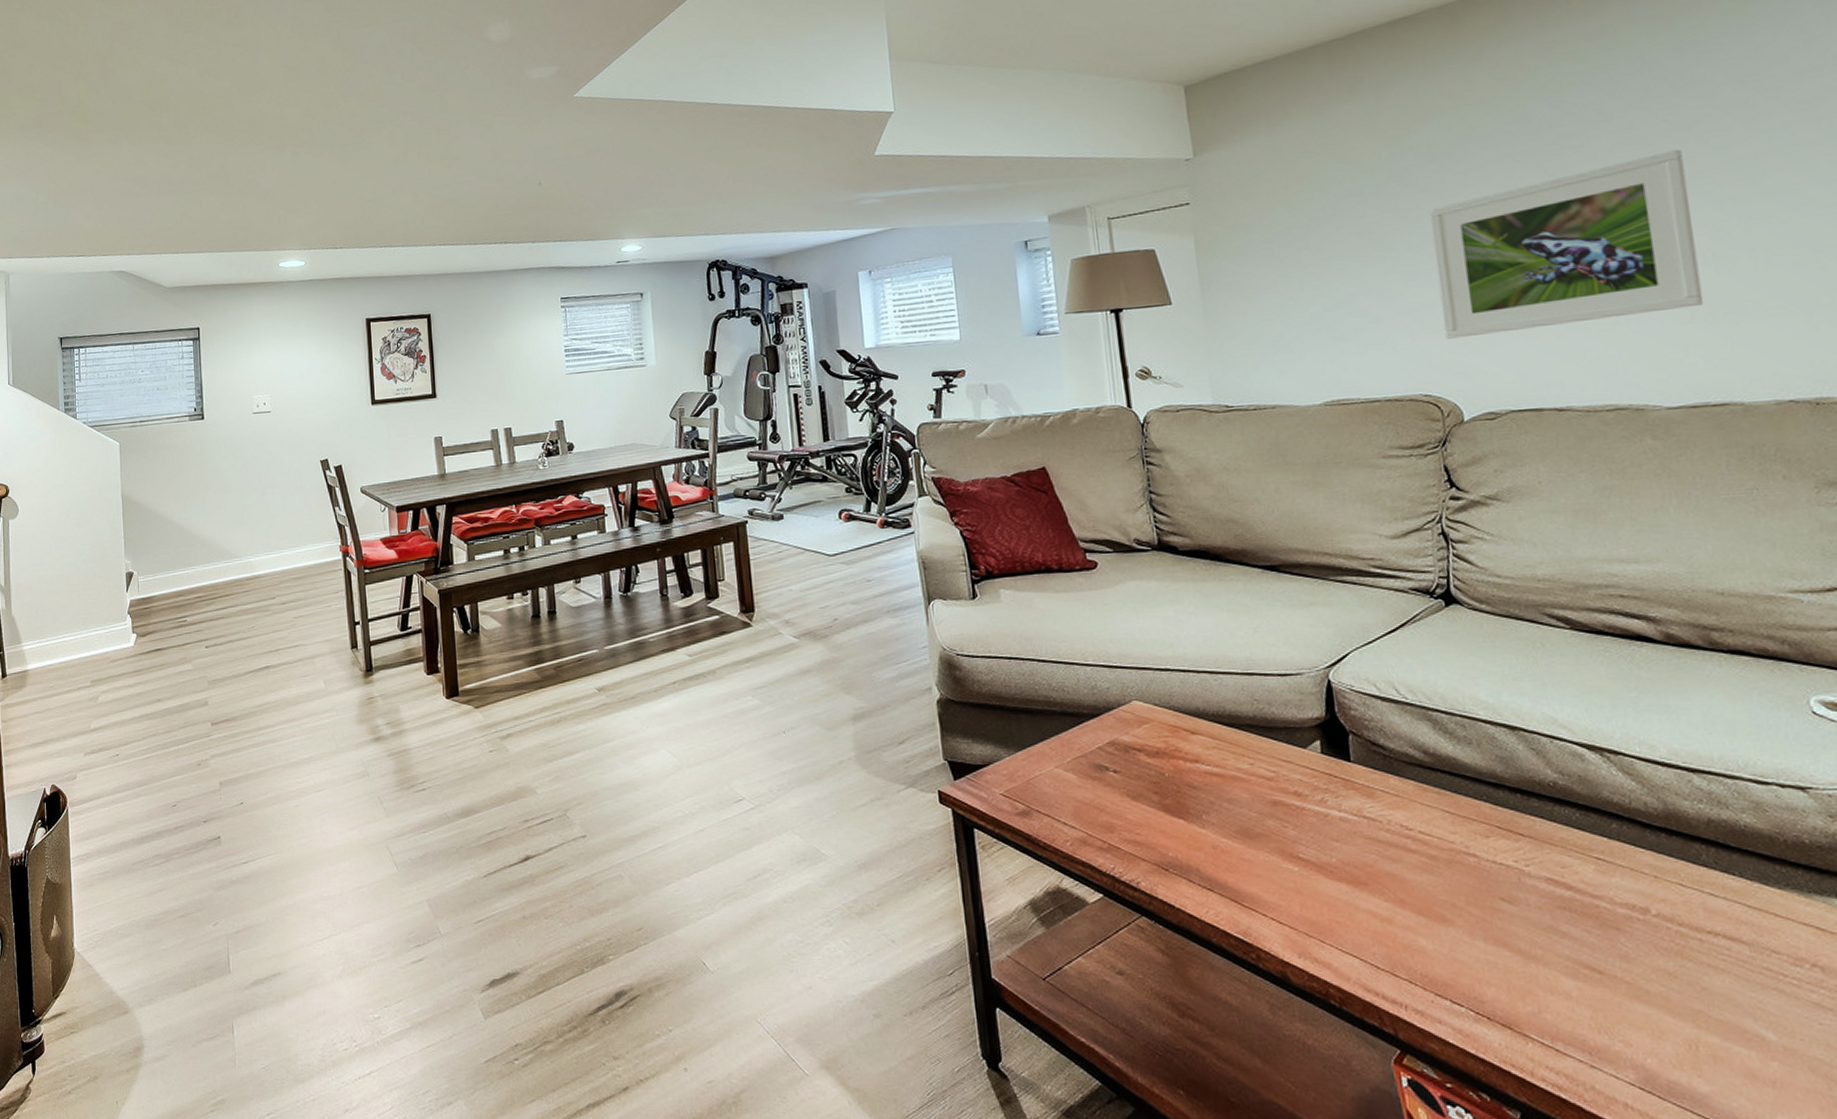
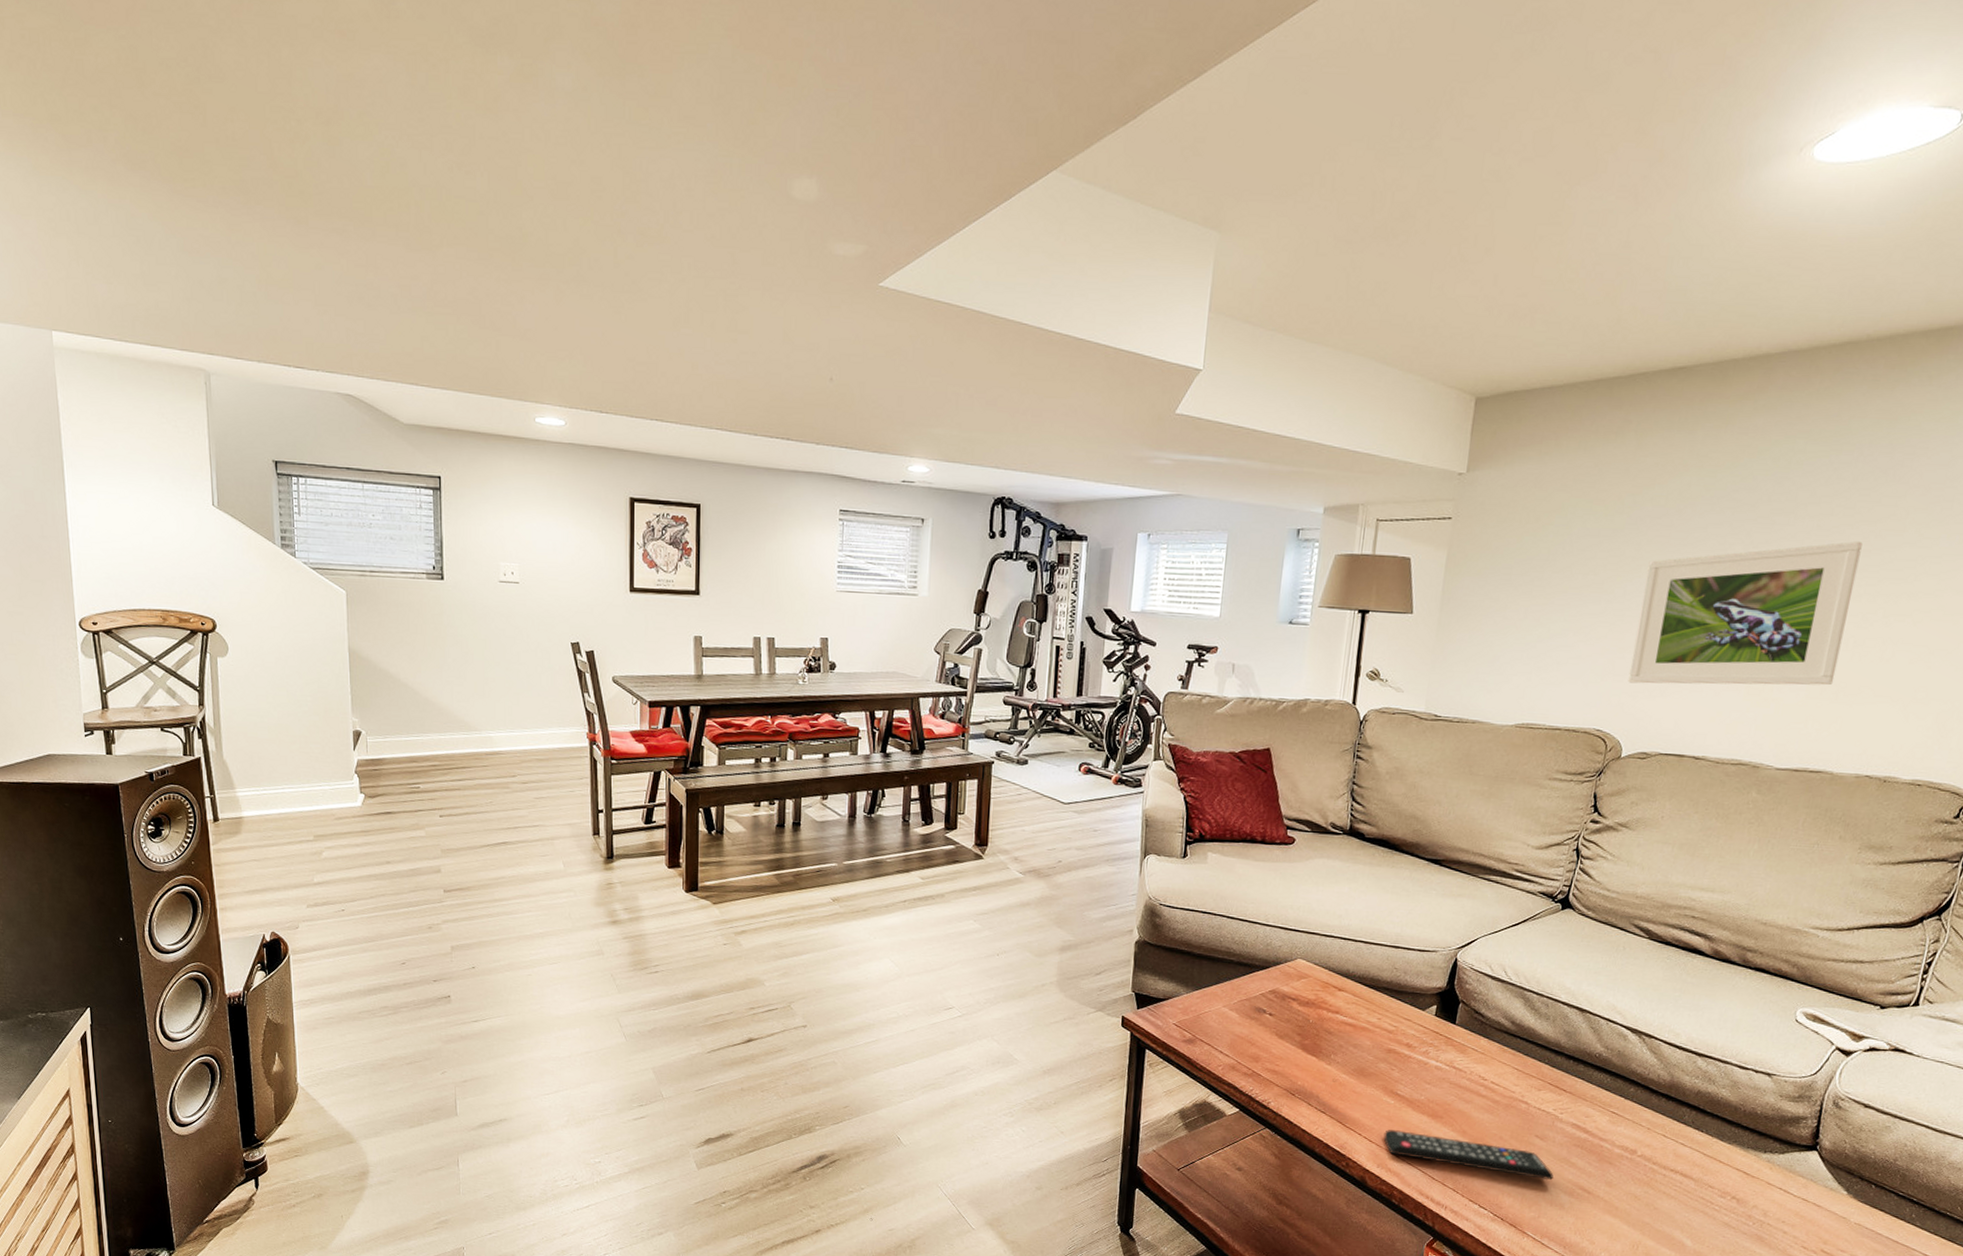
remote control: none [1296,906,1543,958] -> present [1383,1130,1554,1180]

